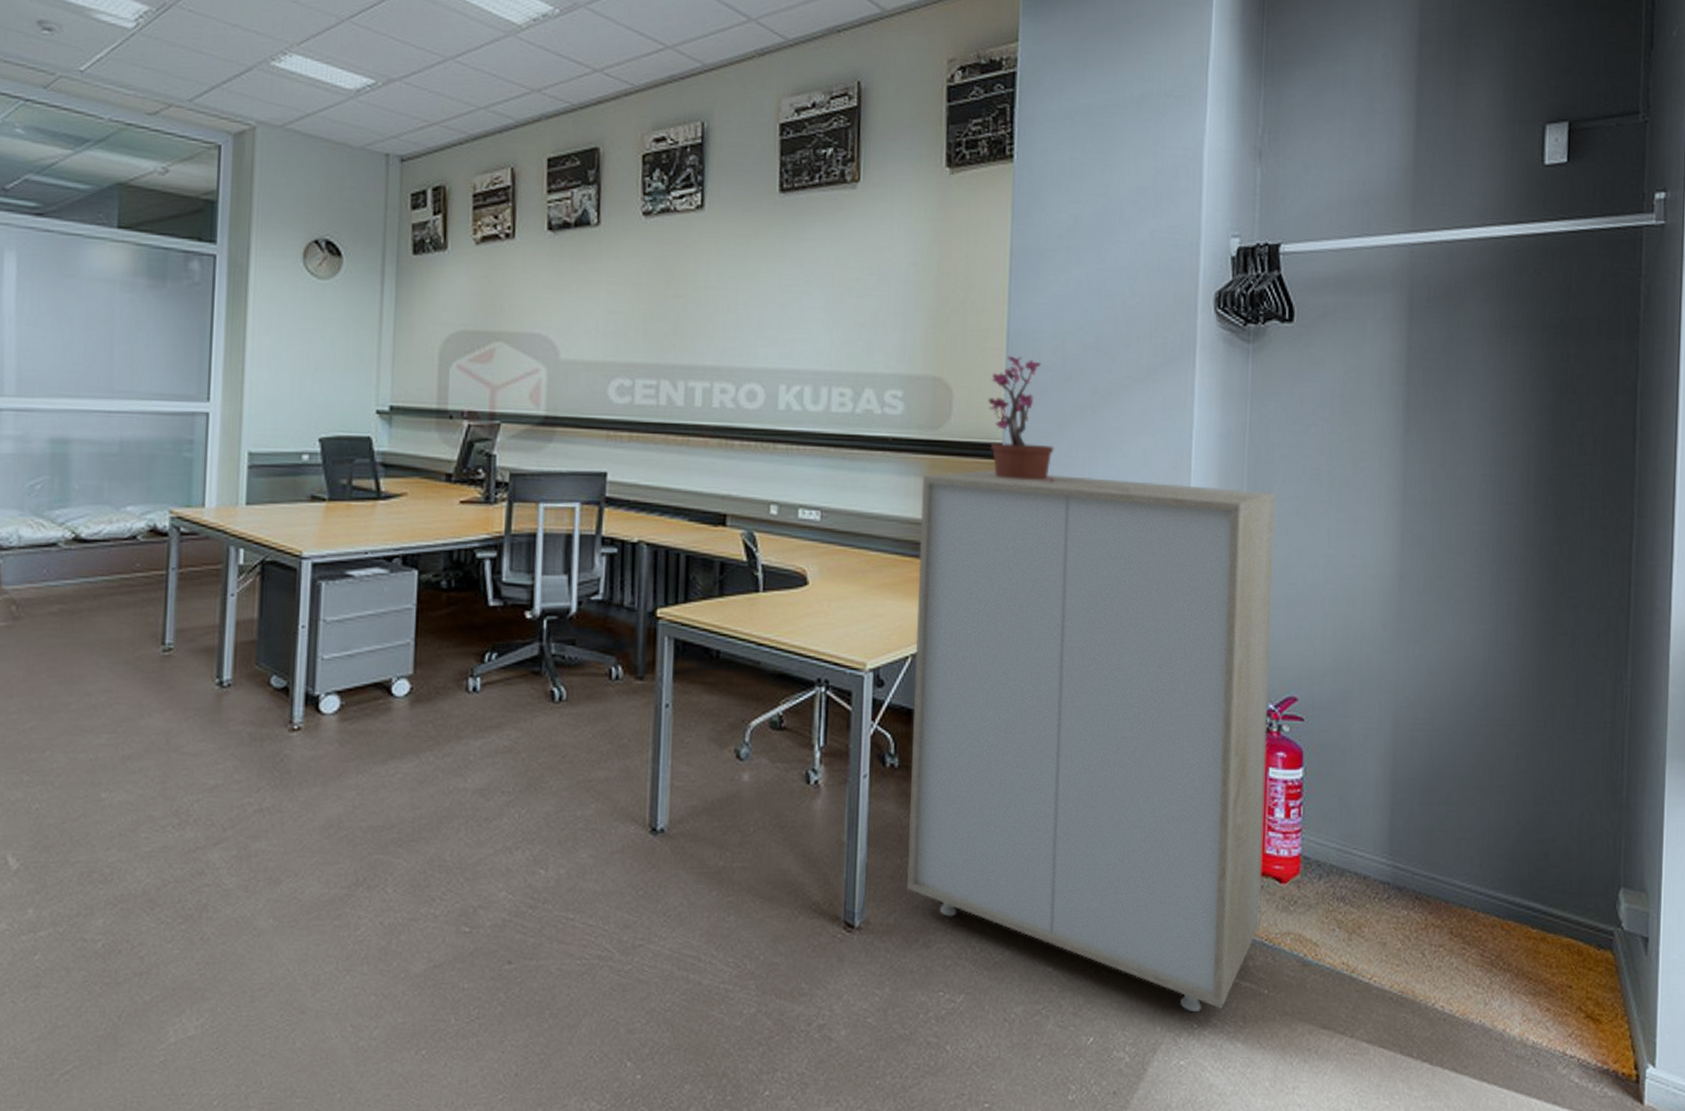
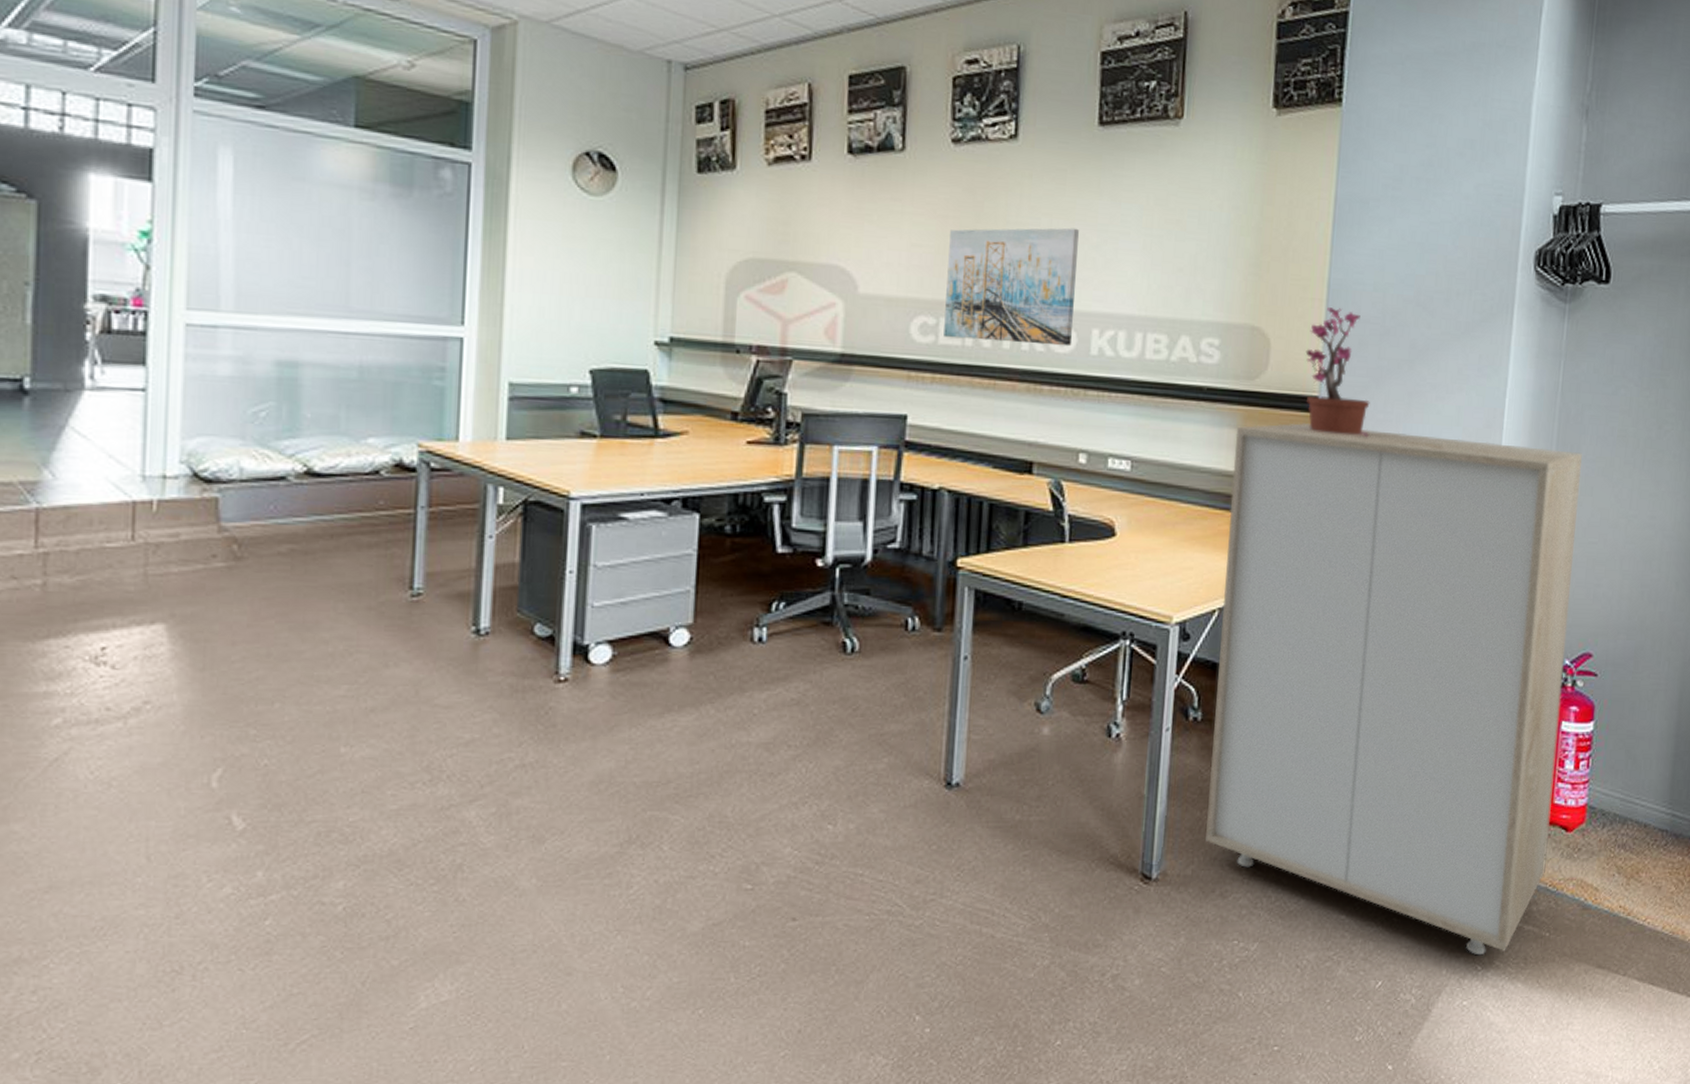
wall art: none [639,290,764,403] -> present [943,227,1079,347]

